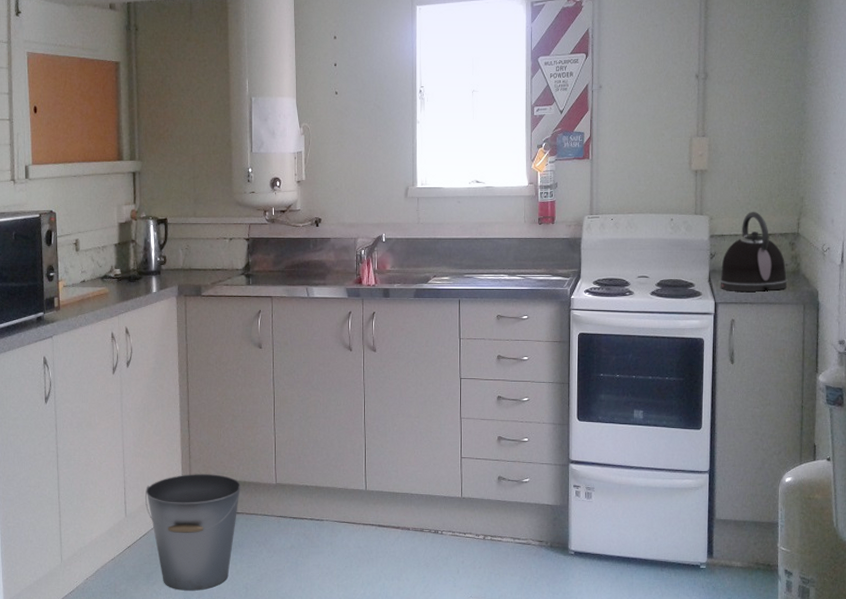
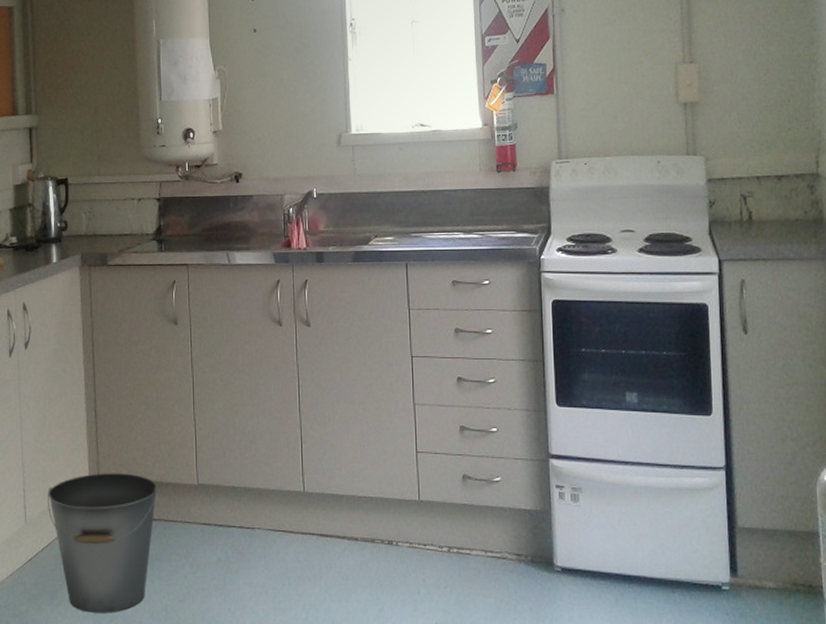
kettle: present [719,212,788,293] -> none [722,149,809,247]

